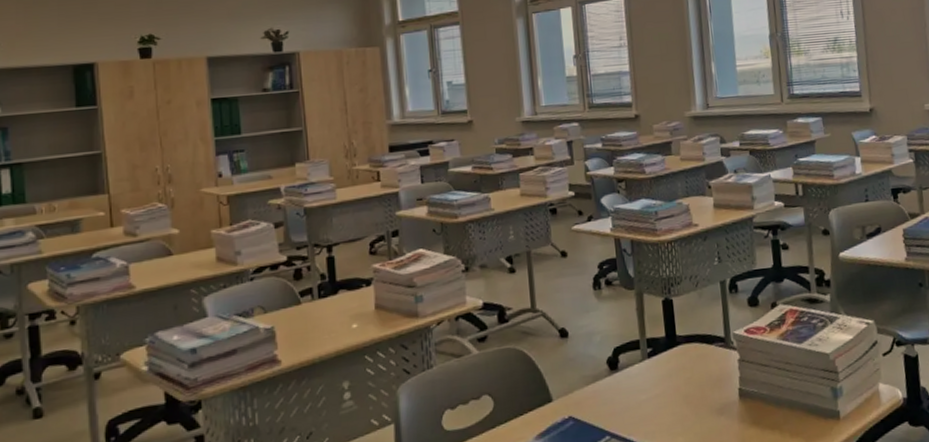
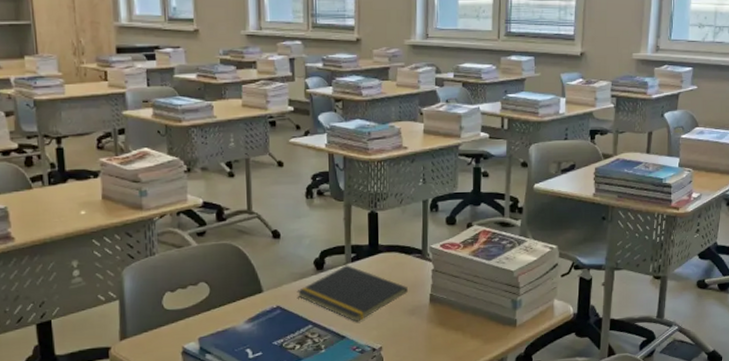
notepad: none [590,362,714,429] -> present [297,265,408,323]

